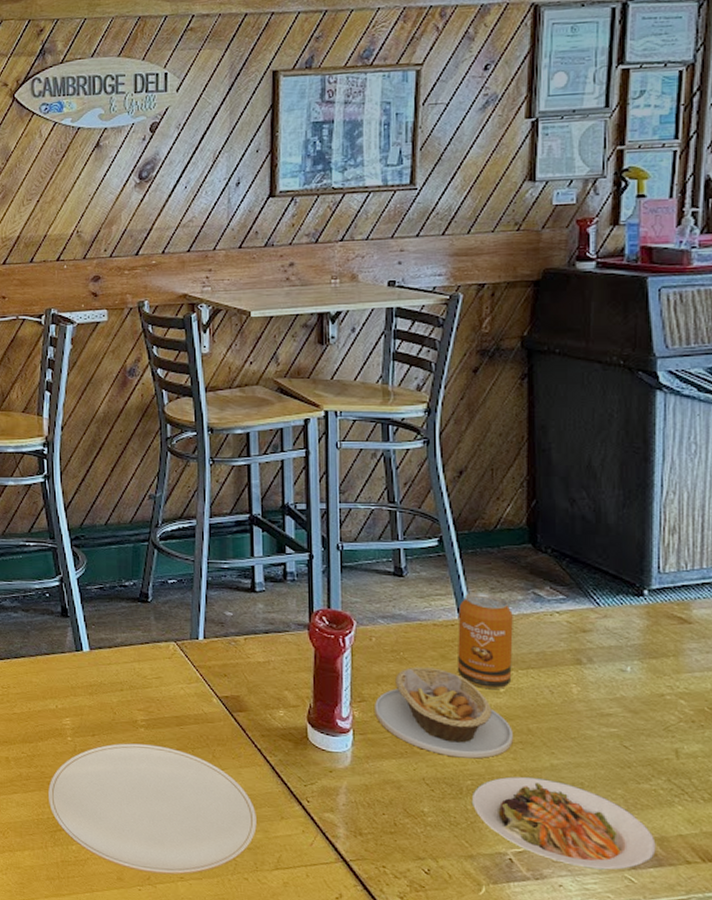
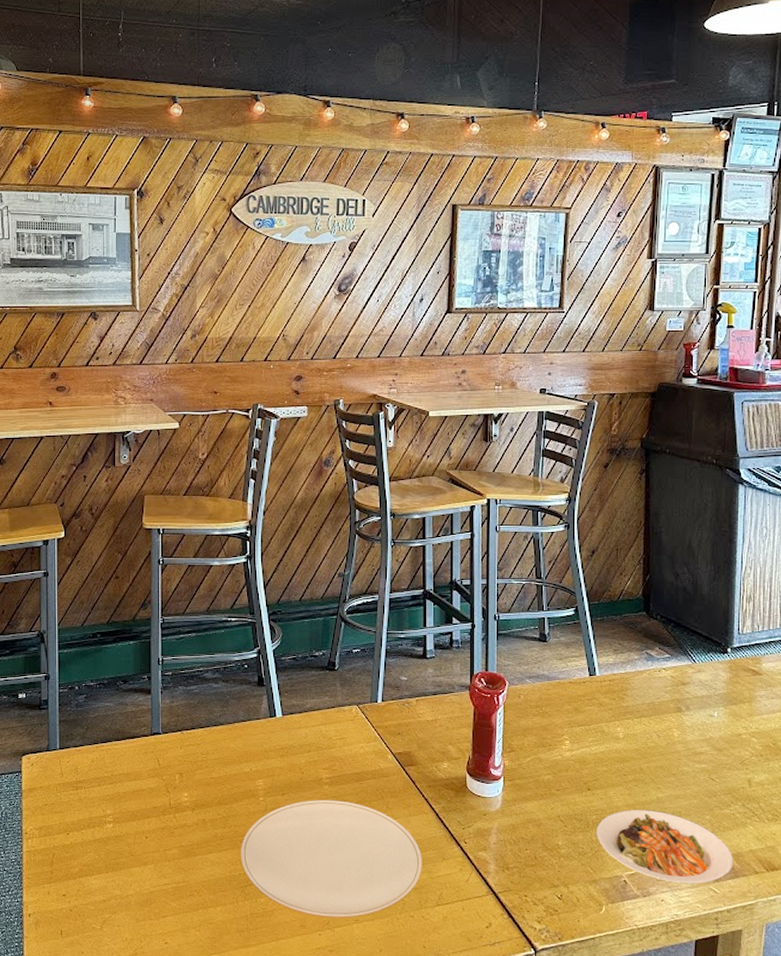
french fries: present [375,667,513,759] -> none [521,719,629,796]
soda can: present [457,592,513,690] -> none [587,653,631,737]

